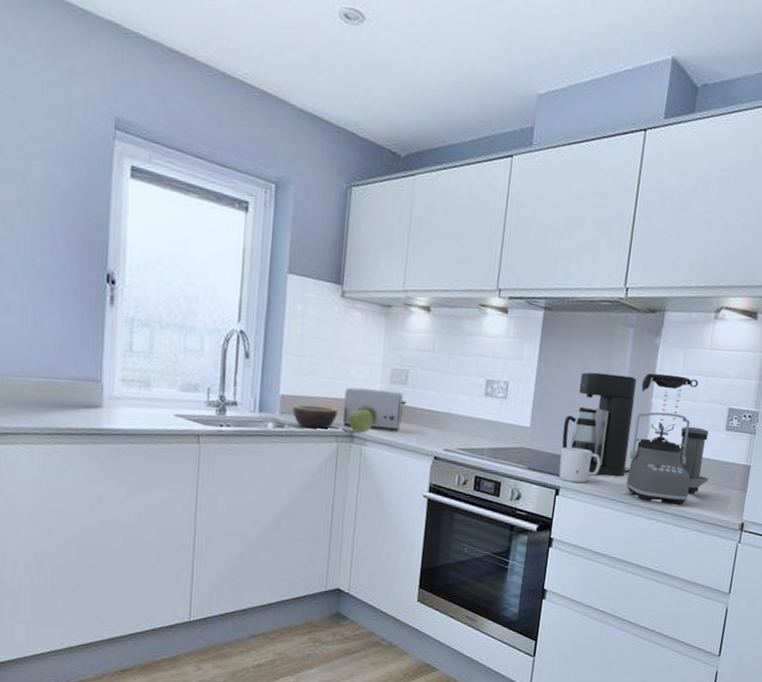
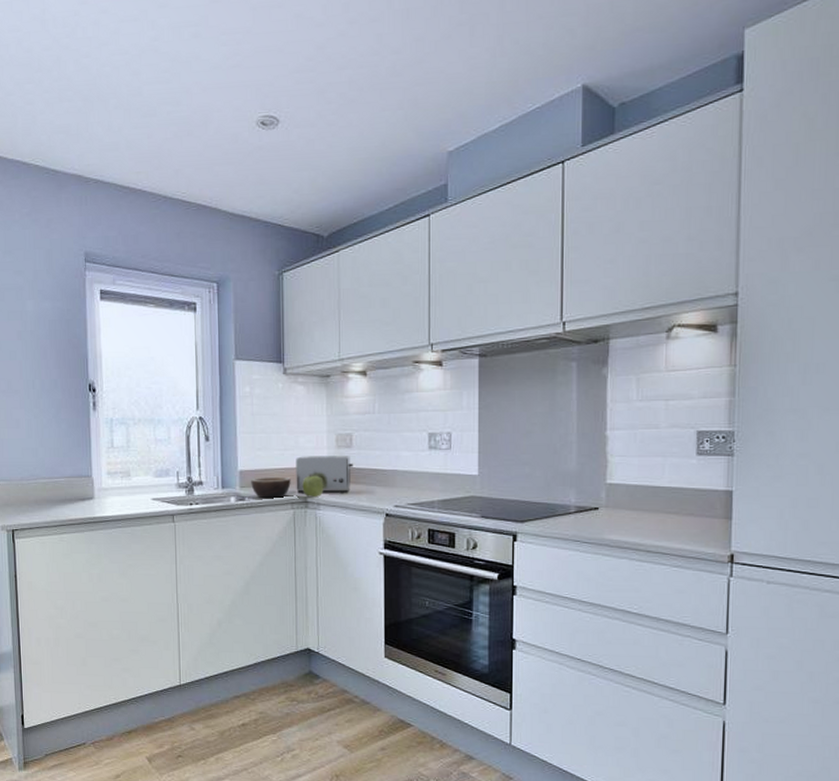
mug: present [558,446,601,483] -> none [513,490,558,526]
coffee maker: present [562,372,637,478] -> none [513,411,587,517]
blender: present [626,373,709,506] -> none [588,404,684,541]

